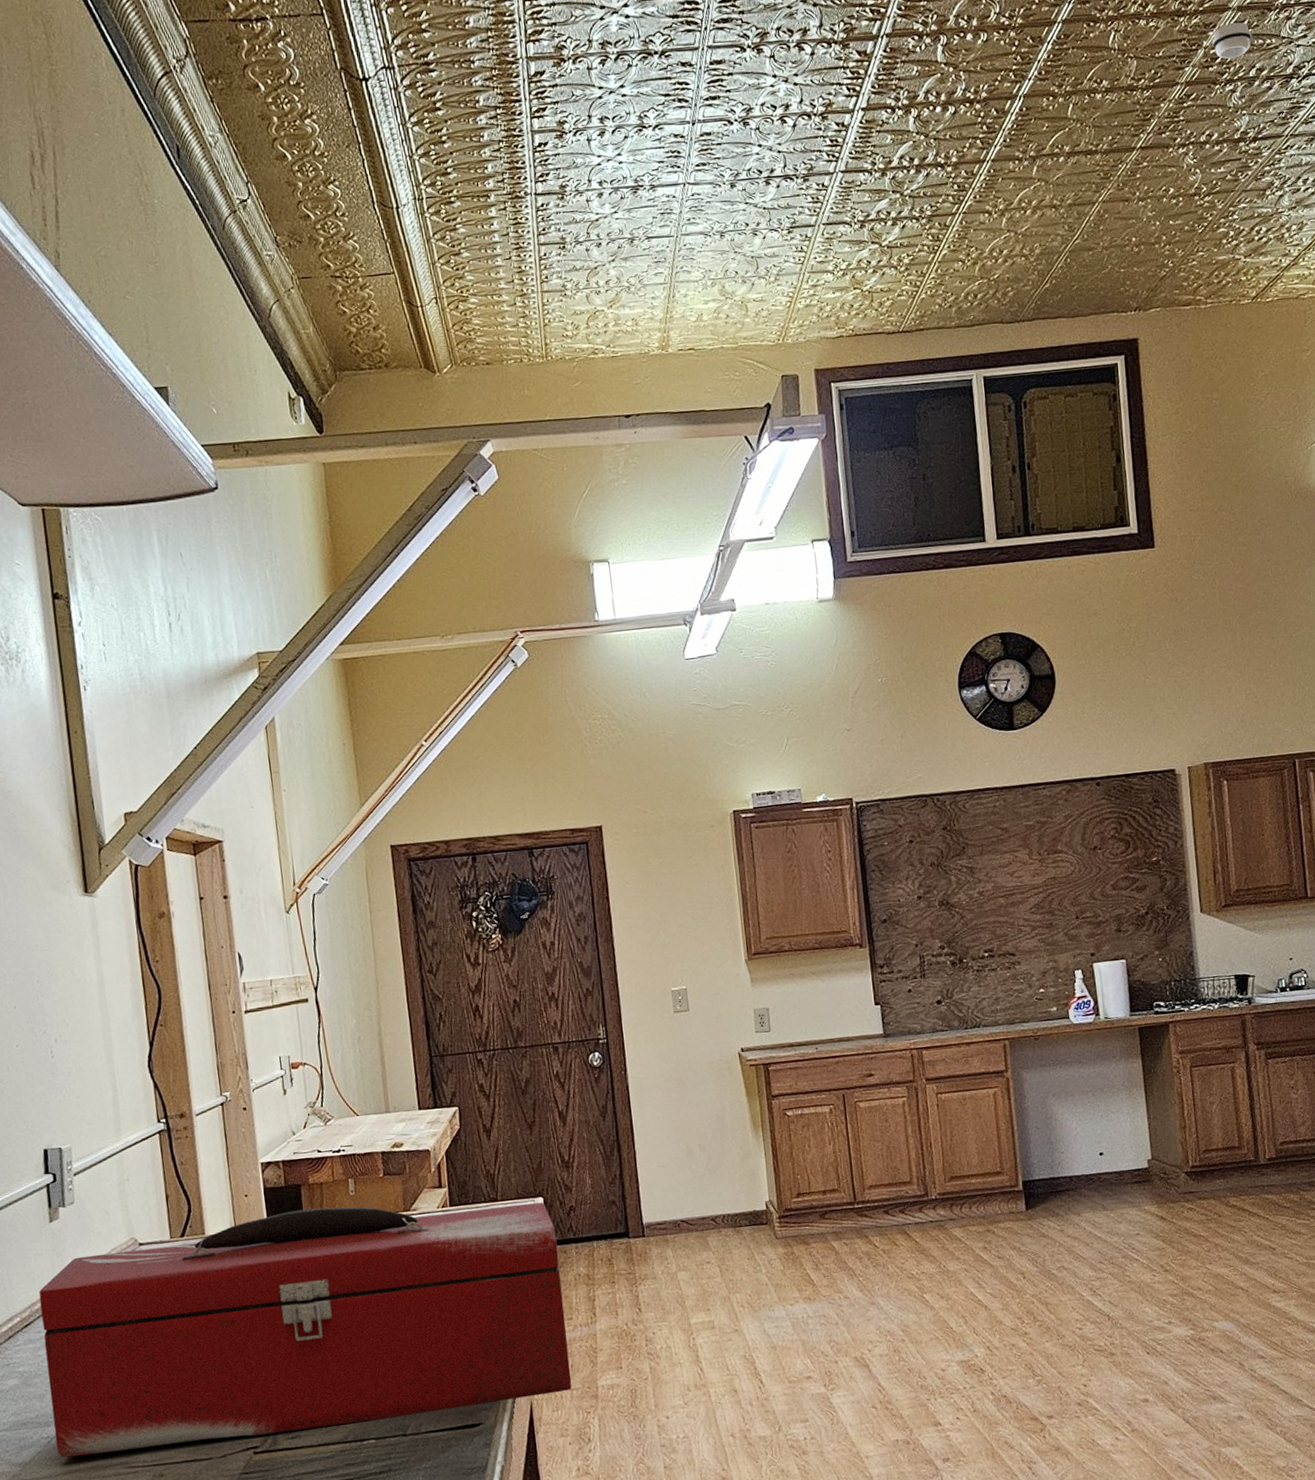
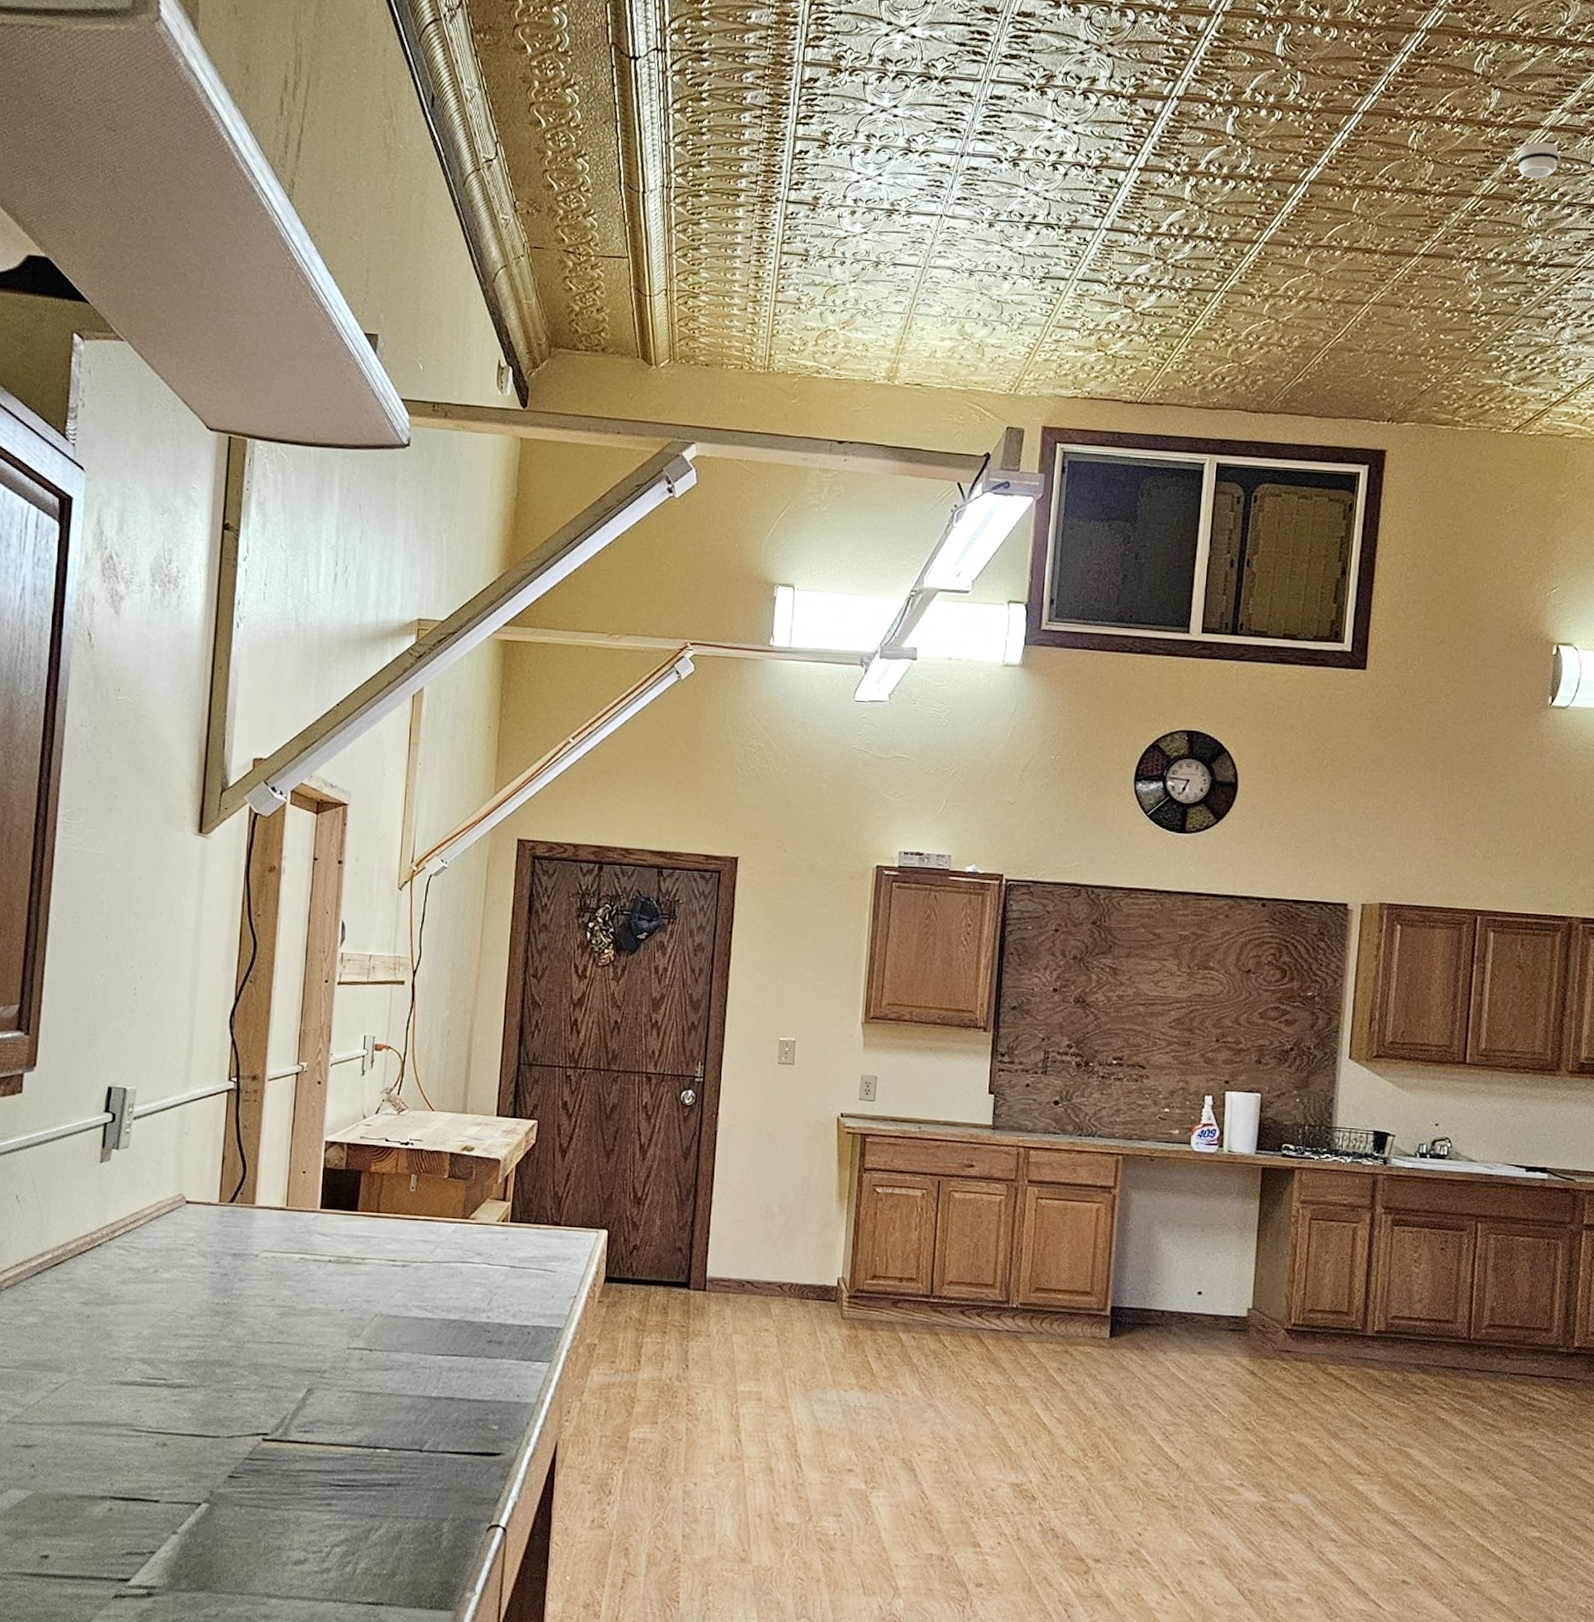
toolbox: present [39,1202,572,1458] -> none [63,1196,614,1437]

